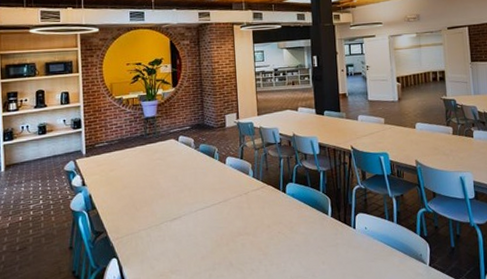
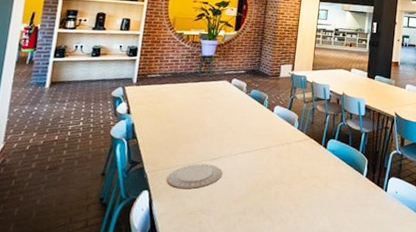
plate: none [132,224,186,253] -> present [166,163,223,189]

